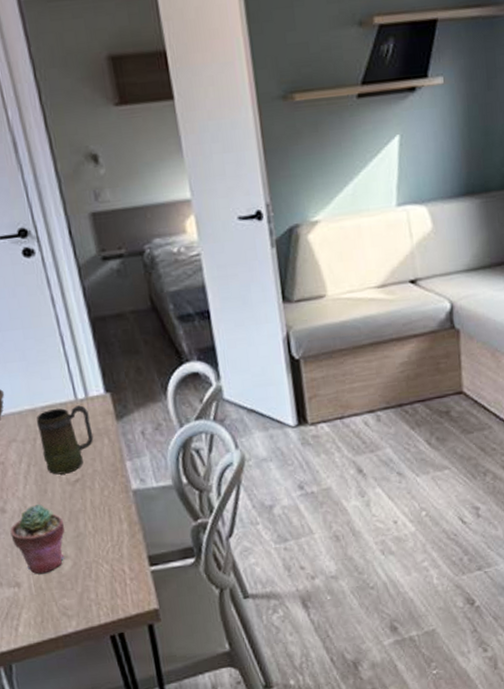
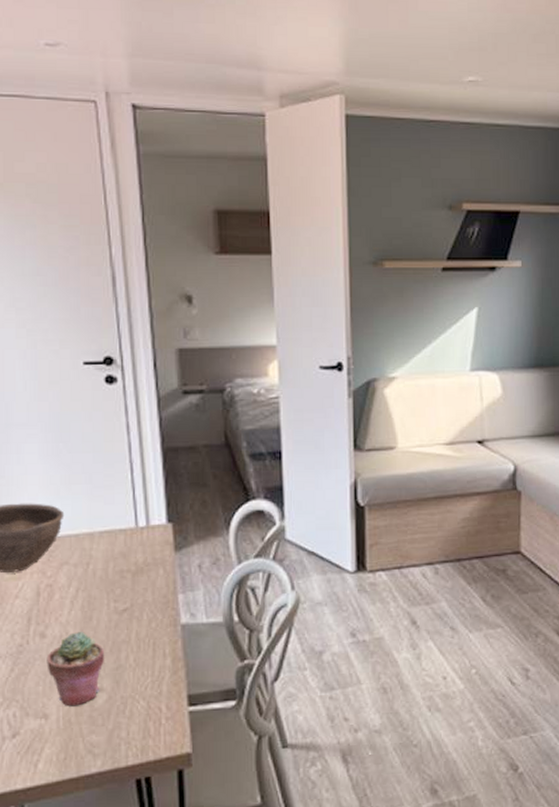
mug: present [36,405,94,475] -> none [92,533,149,602]

